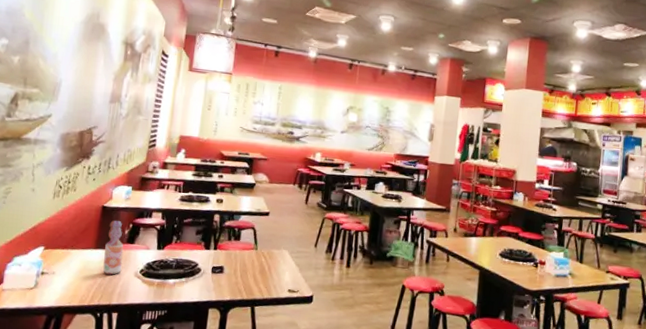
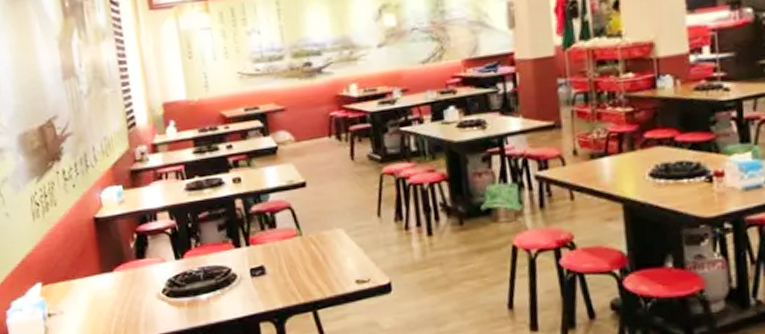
bottle: present [103,220,123,275] -> none [109,232,140,303]

